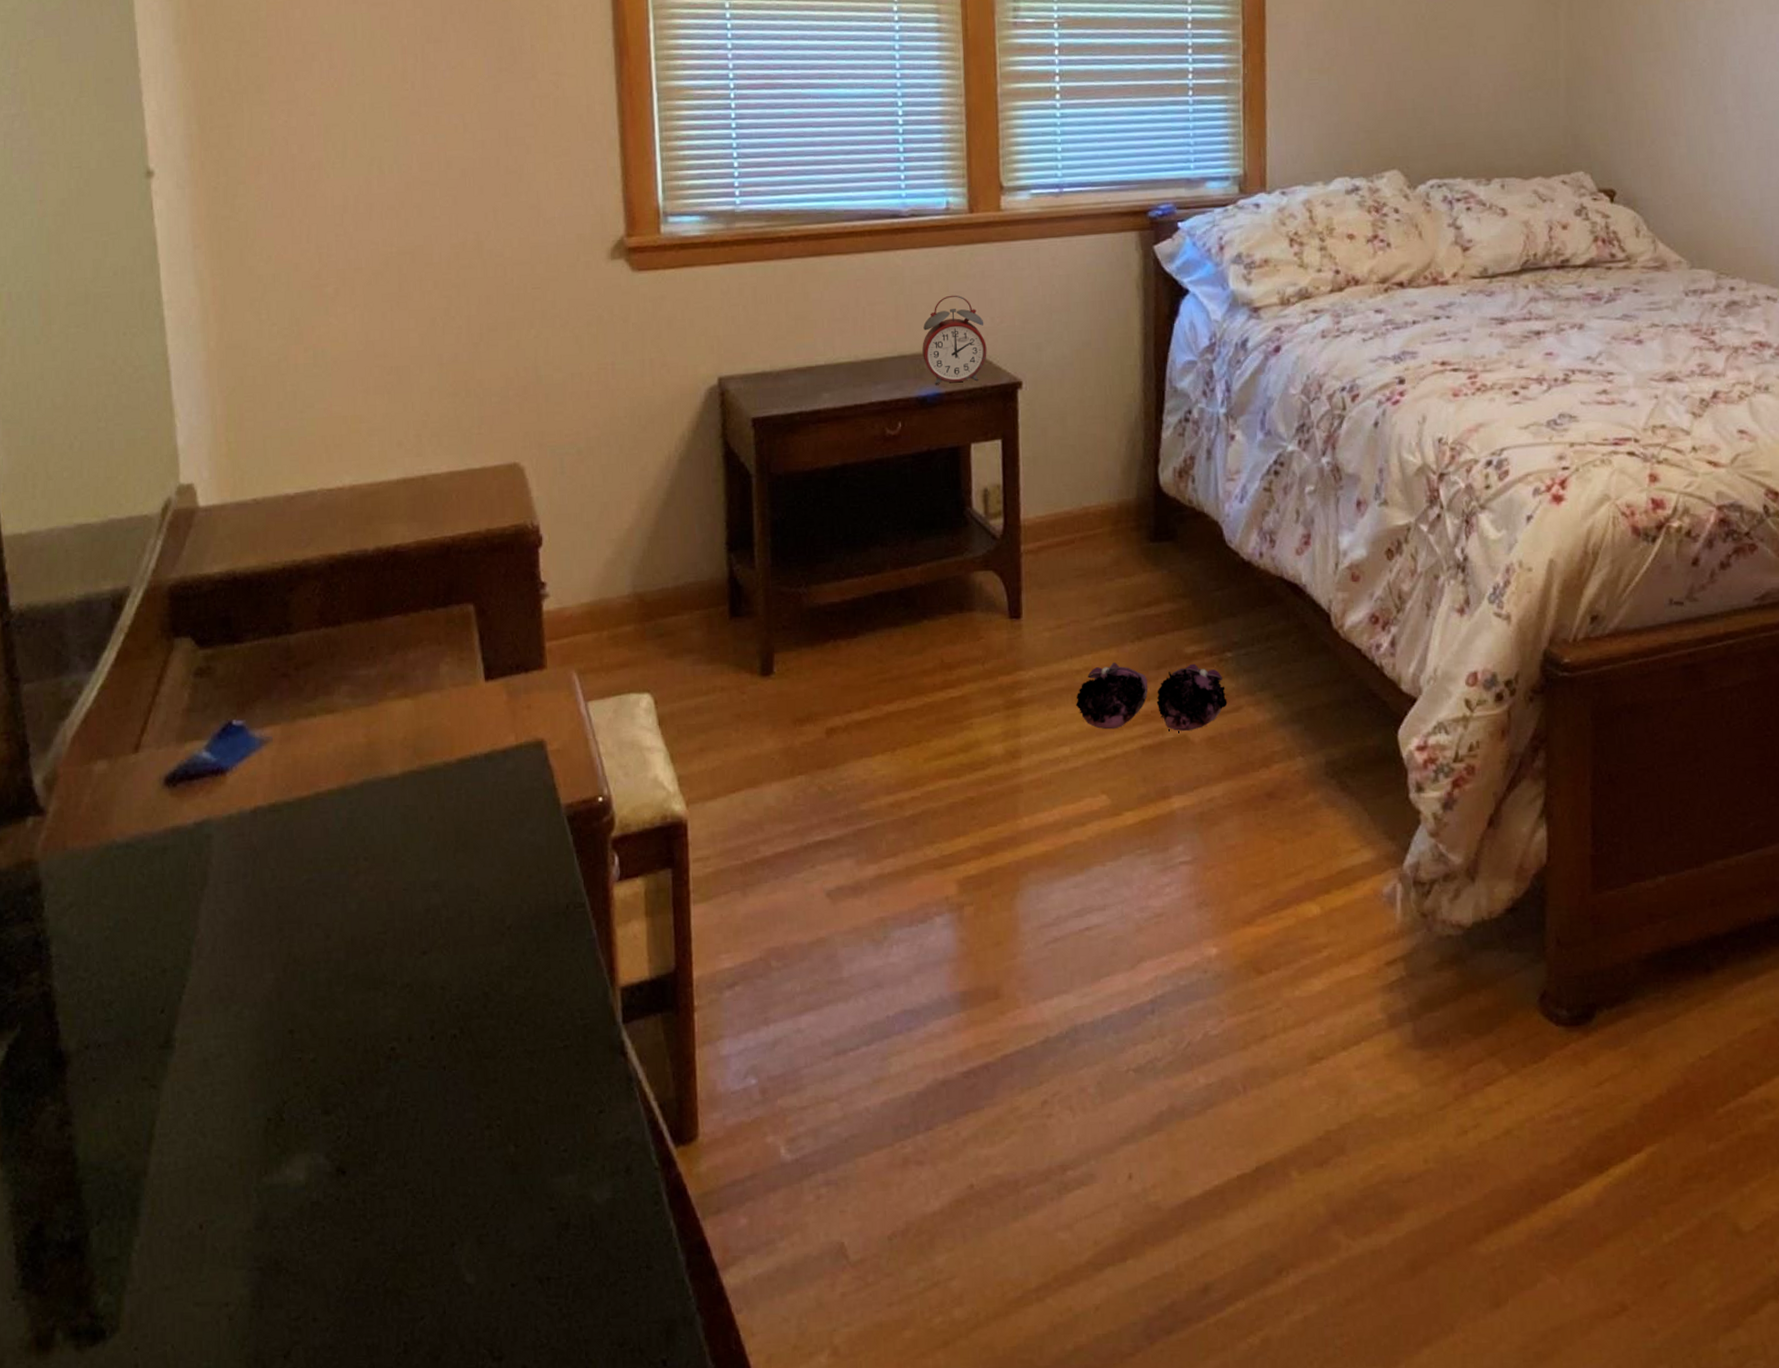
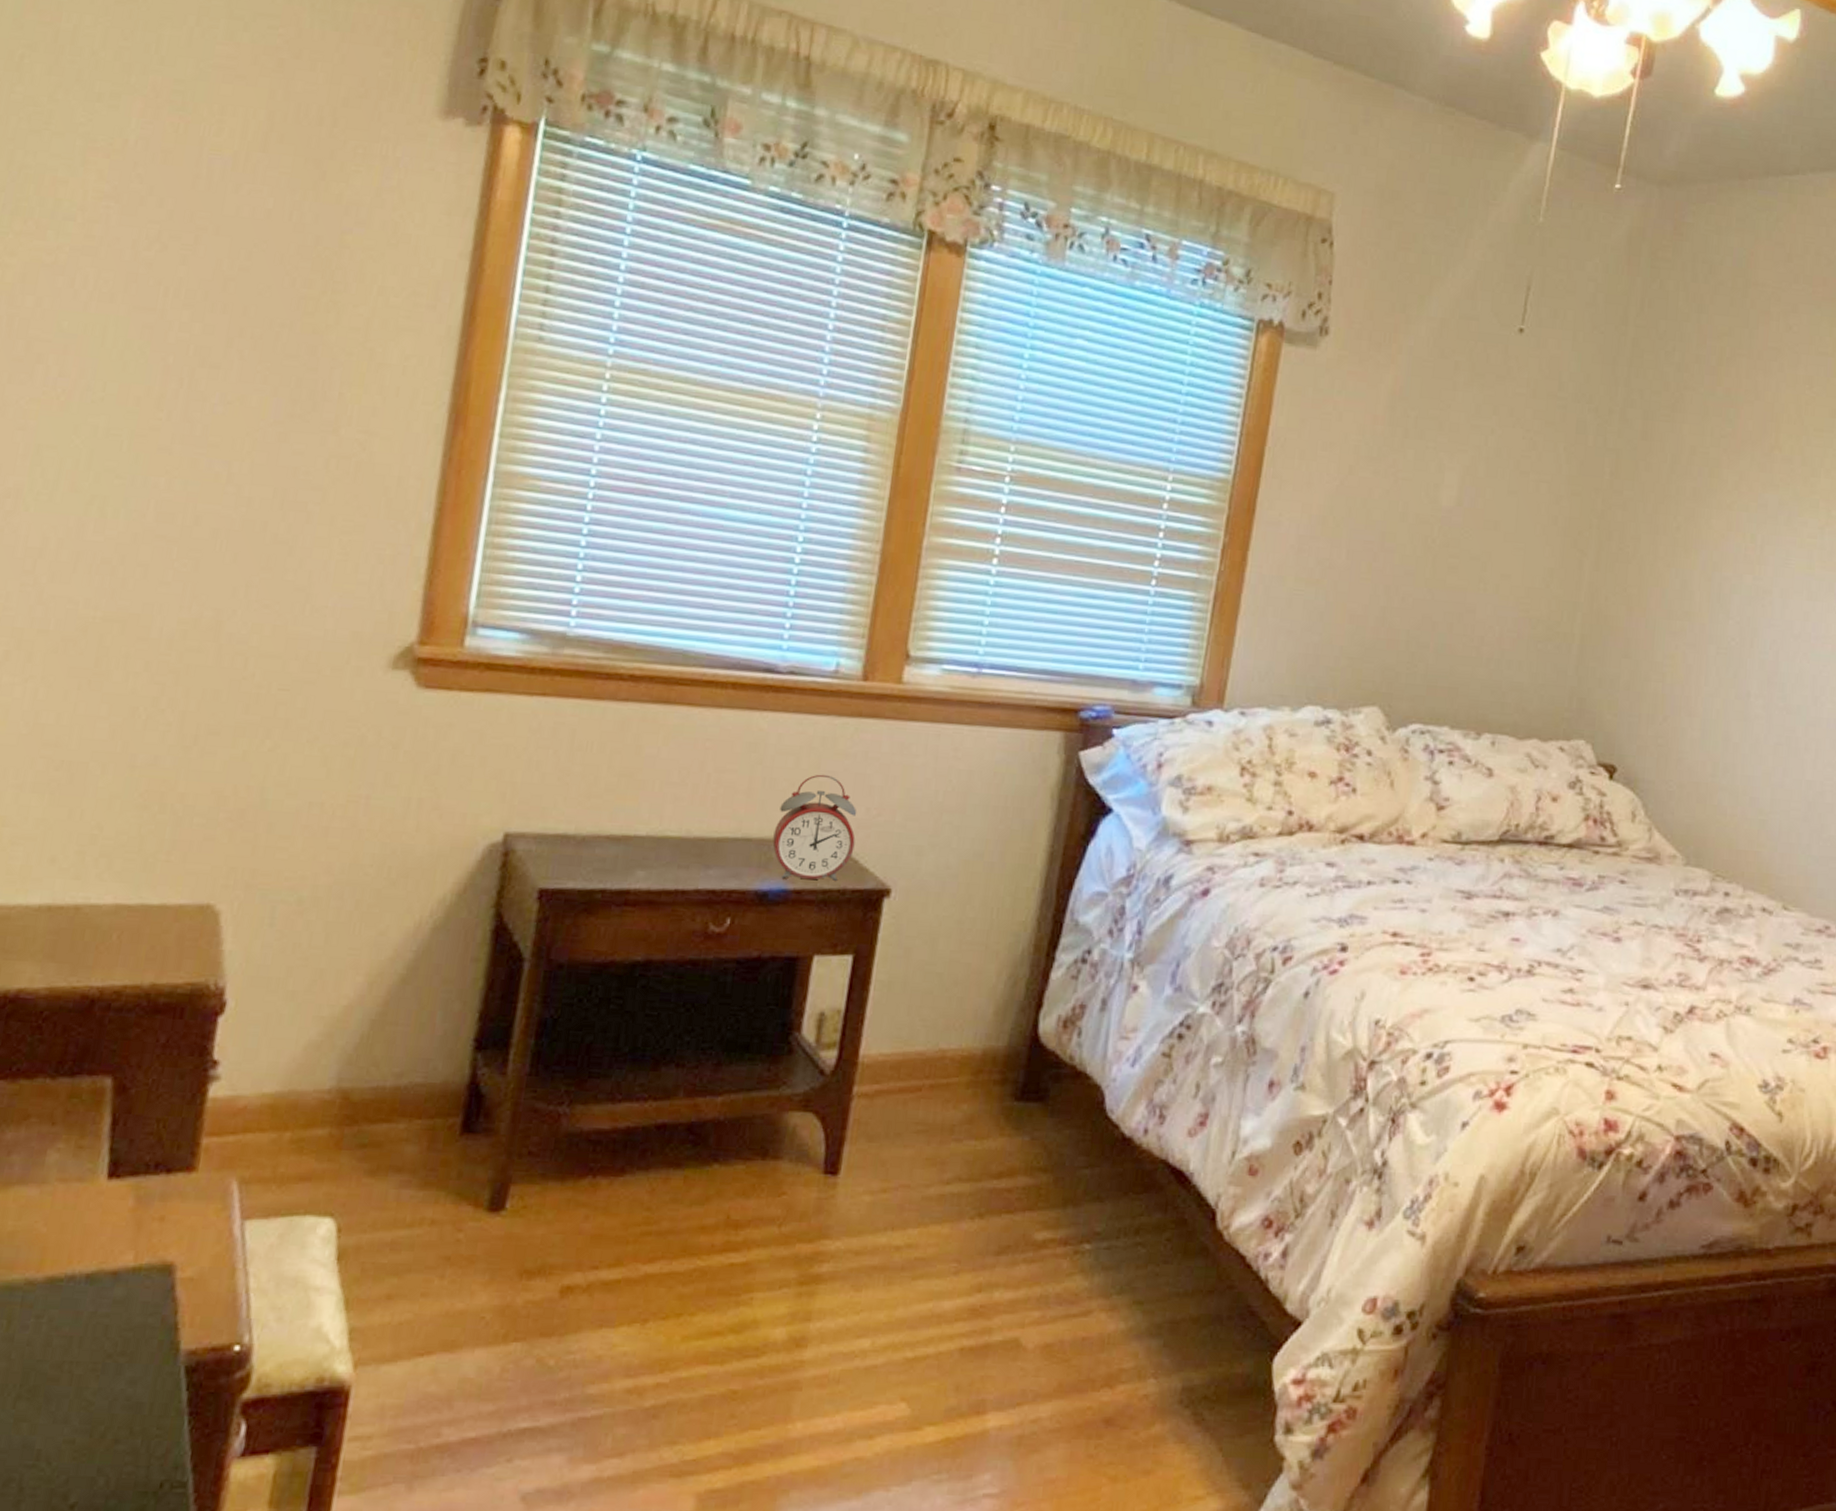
slippers: present [1076,662,1228,731] -> none [888,1240,1076,1334]

